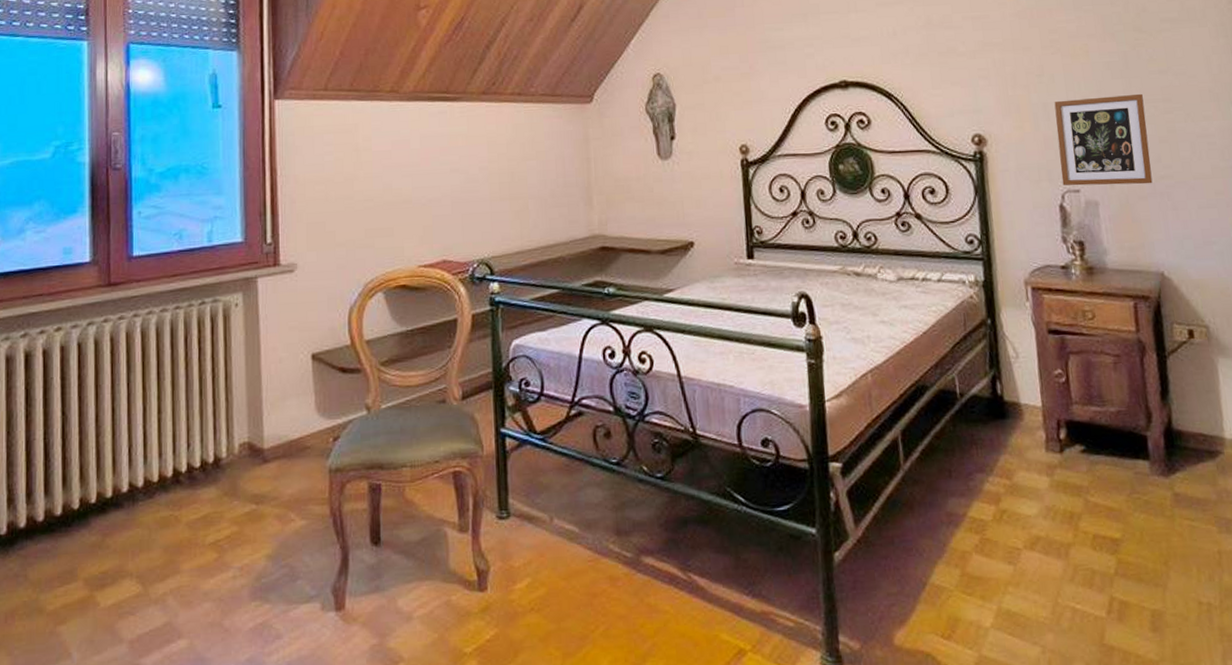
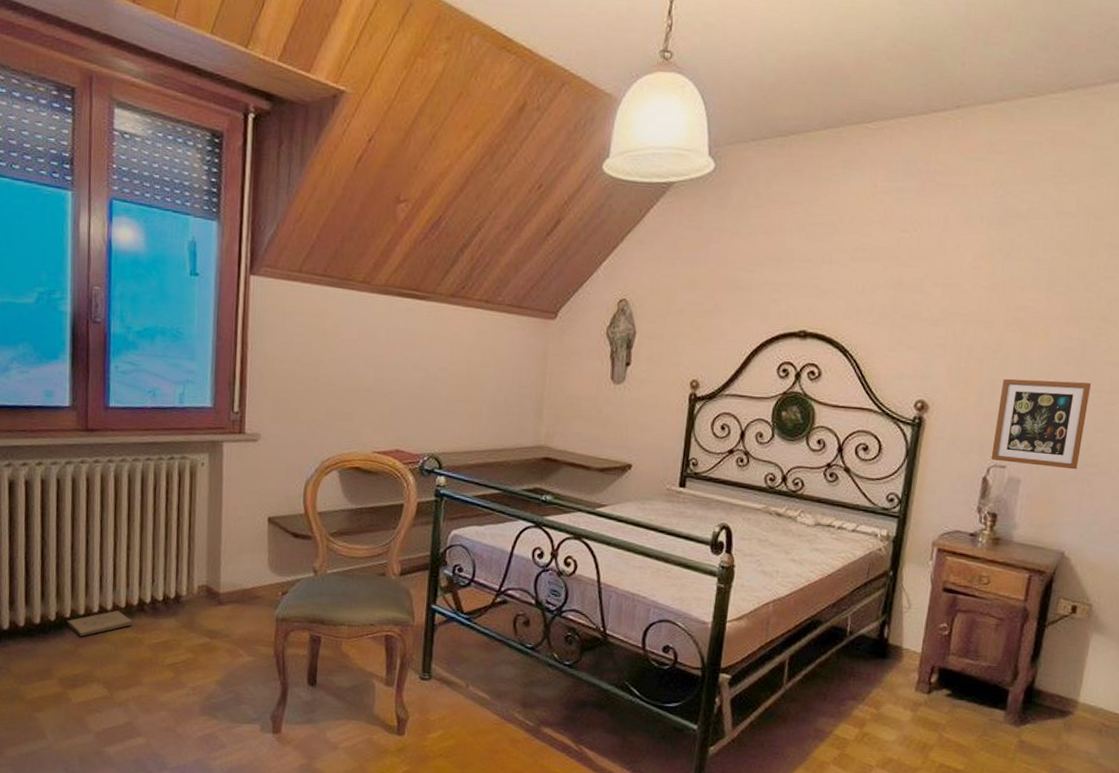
box: none [93,486,167,524] -> present [67,610,133,637]

